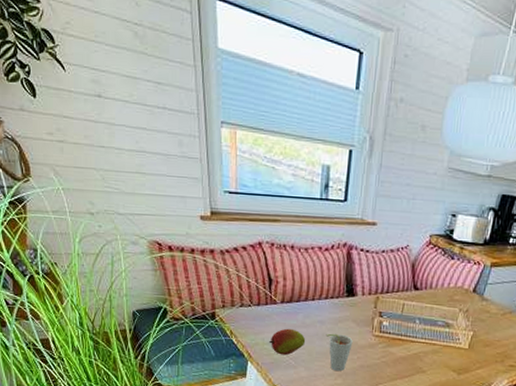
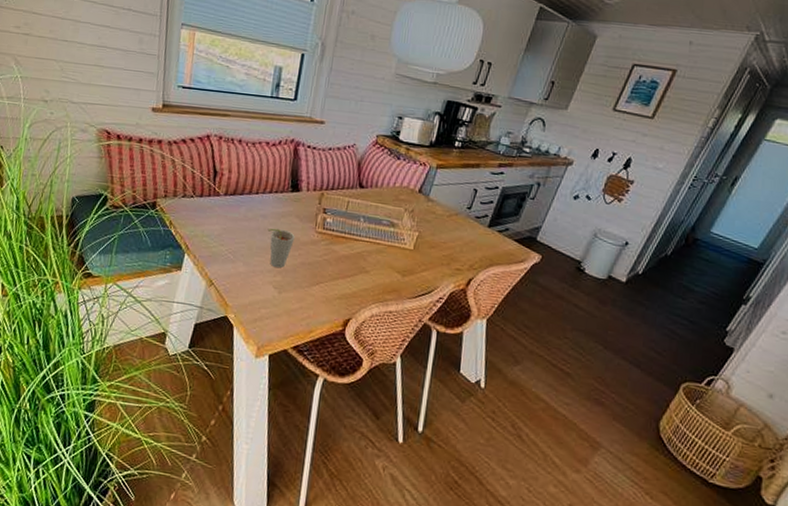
fruit: present [268,328,306,356] -> none [208,221,247,249]

